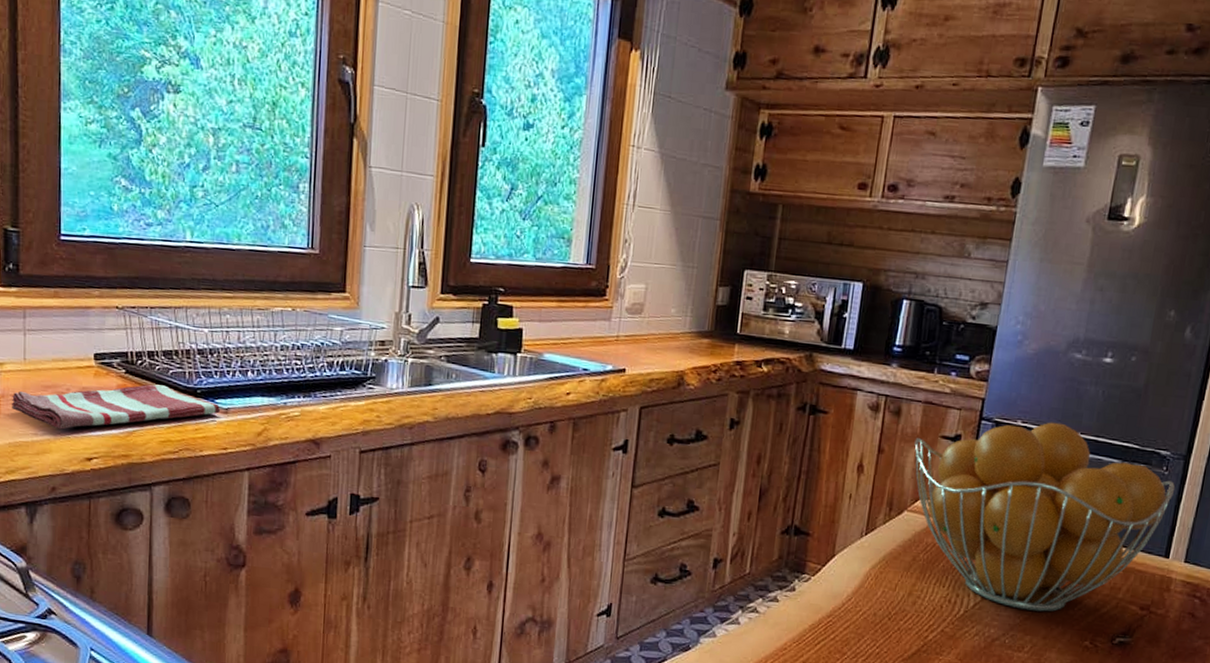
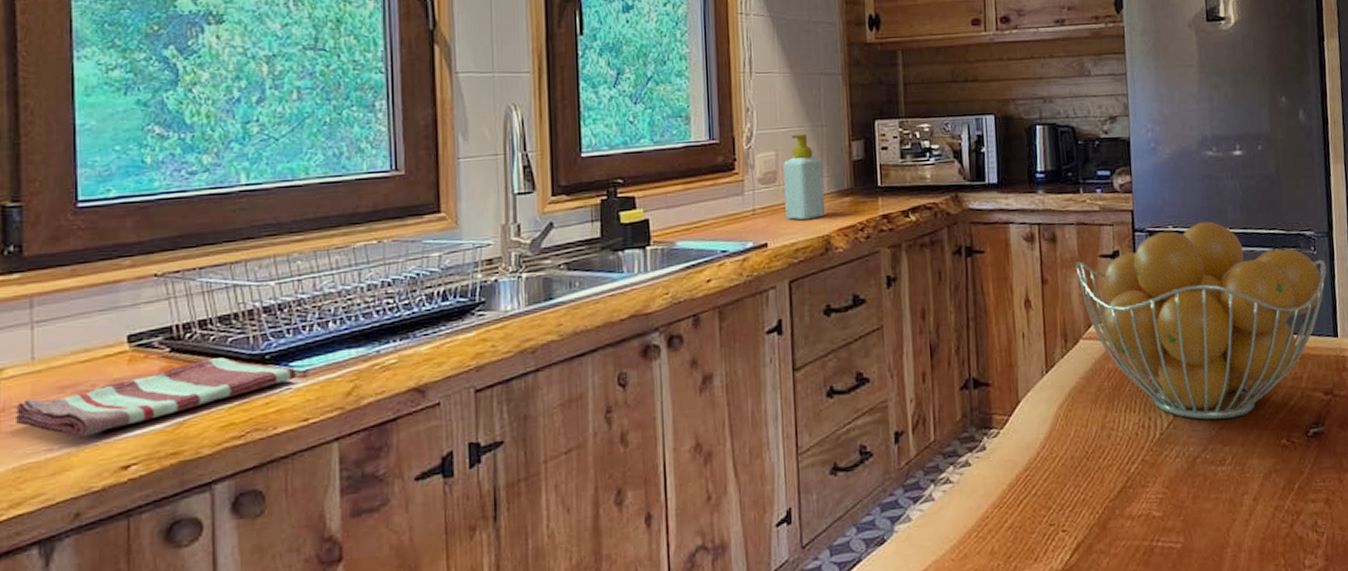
soap bottle: none [646,271,689,354] -> present [783,133,825,220]

